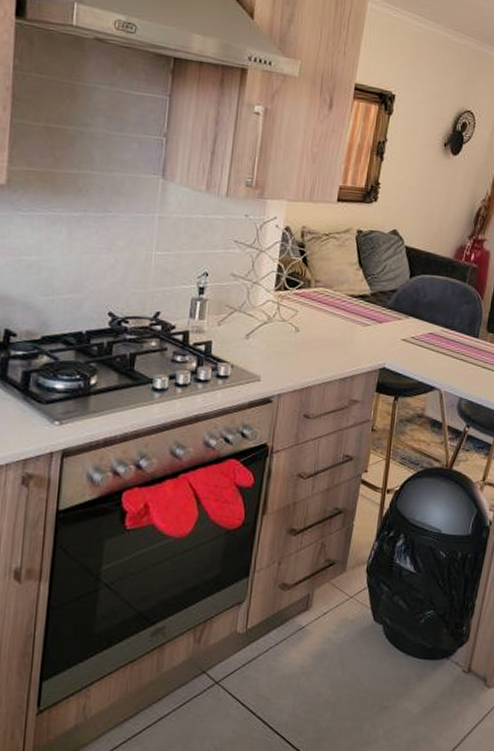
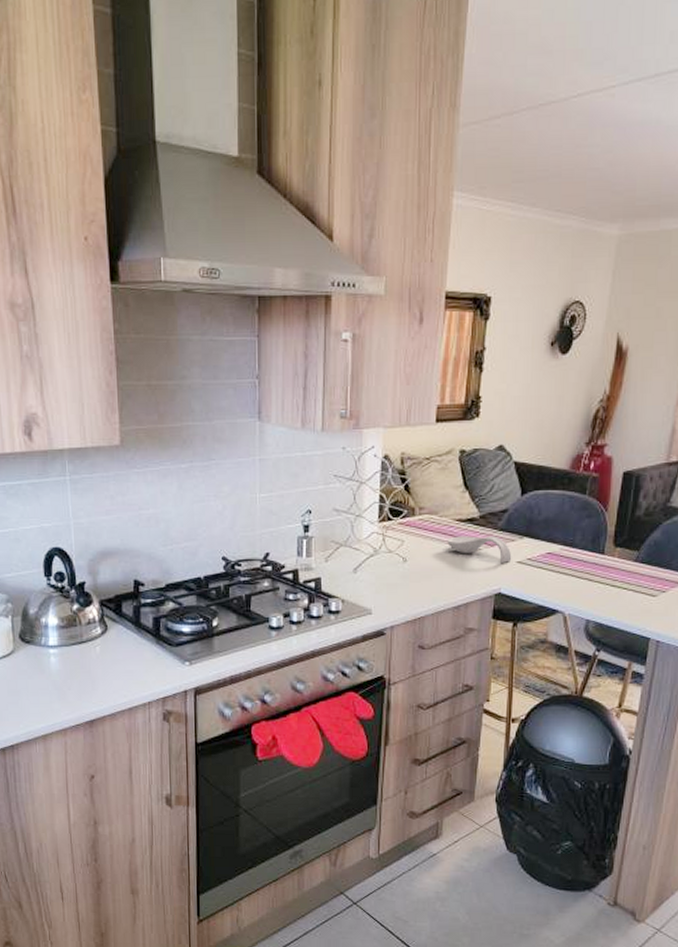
spoon rest: none [339,310,398,340] -> present [447,536,512,563]

